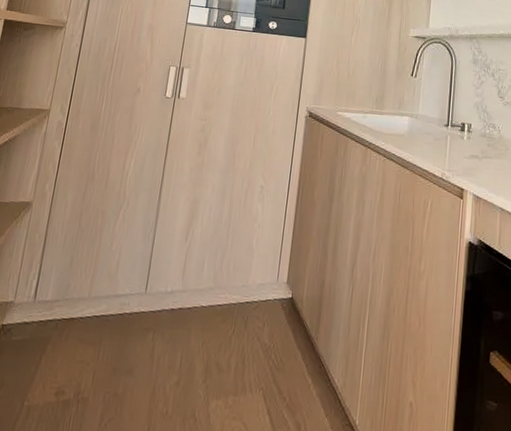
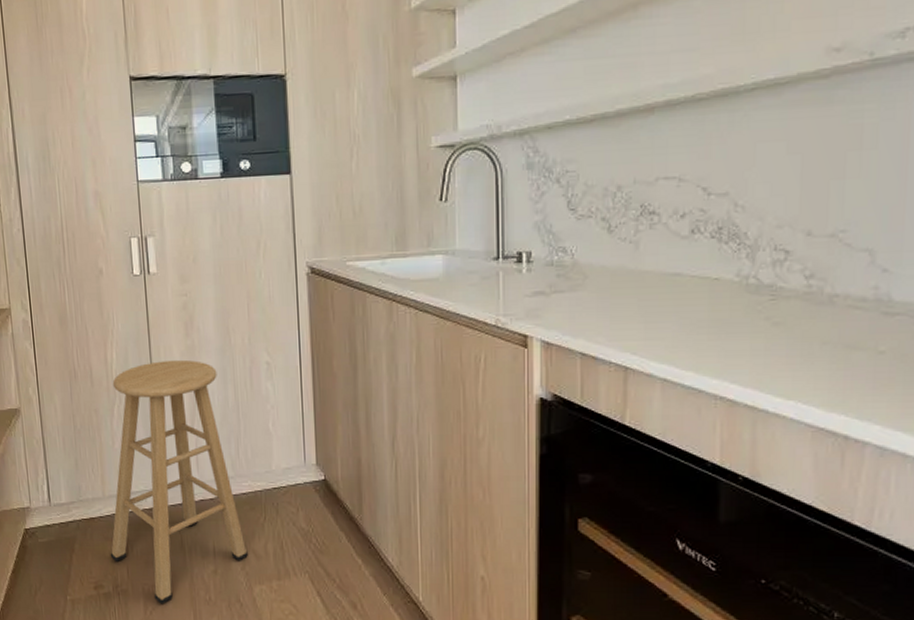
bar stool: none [80,173,218,416] -> present [110,359,248,604]

